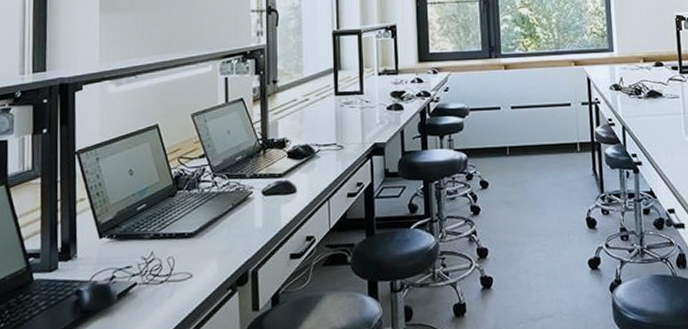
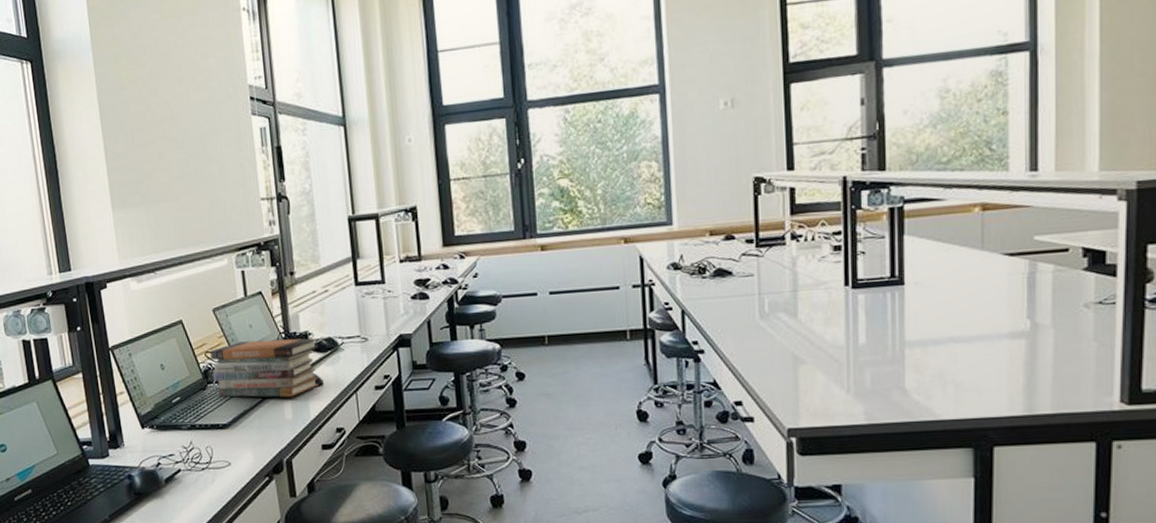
book stack: none [184,145,295,205] -> present [210,337,319,398]

